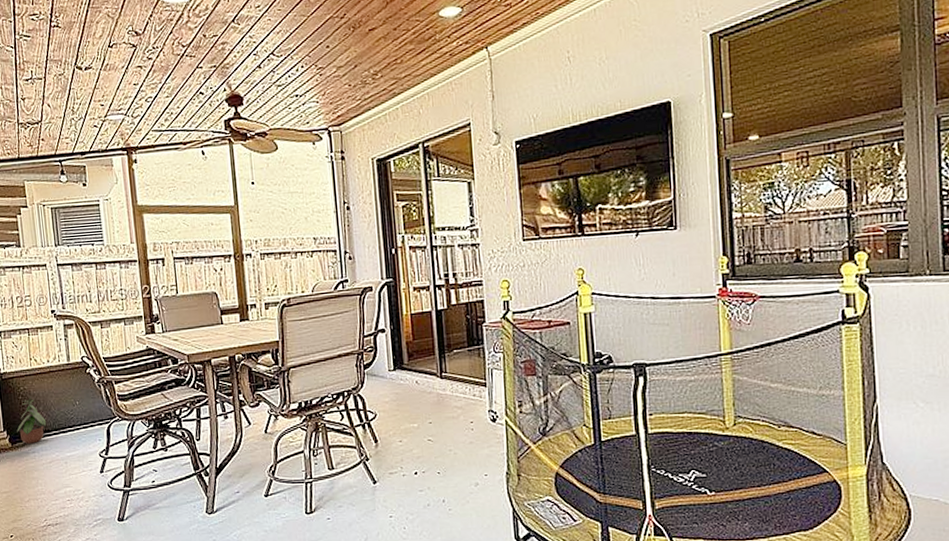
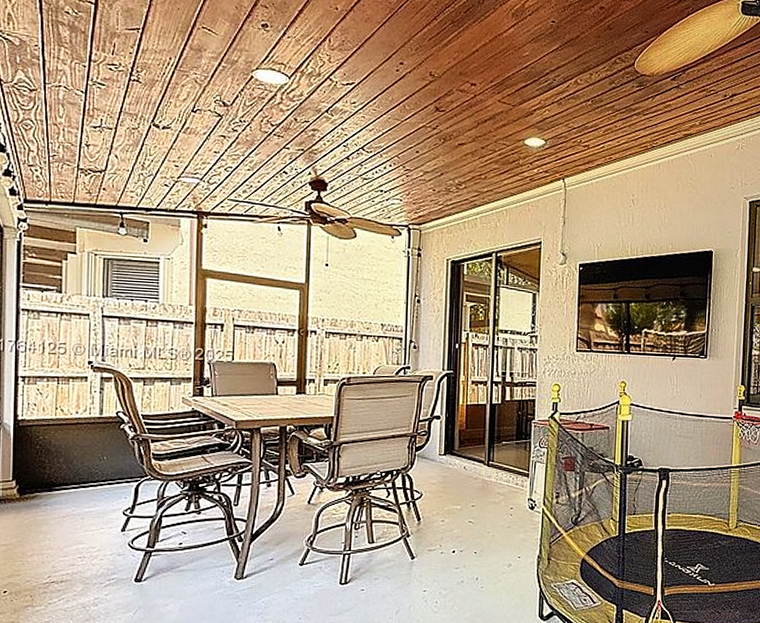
potted plant: present [17,397,47,444] -> none [28,447,66,496]

